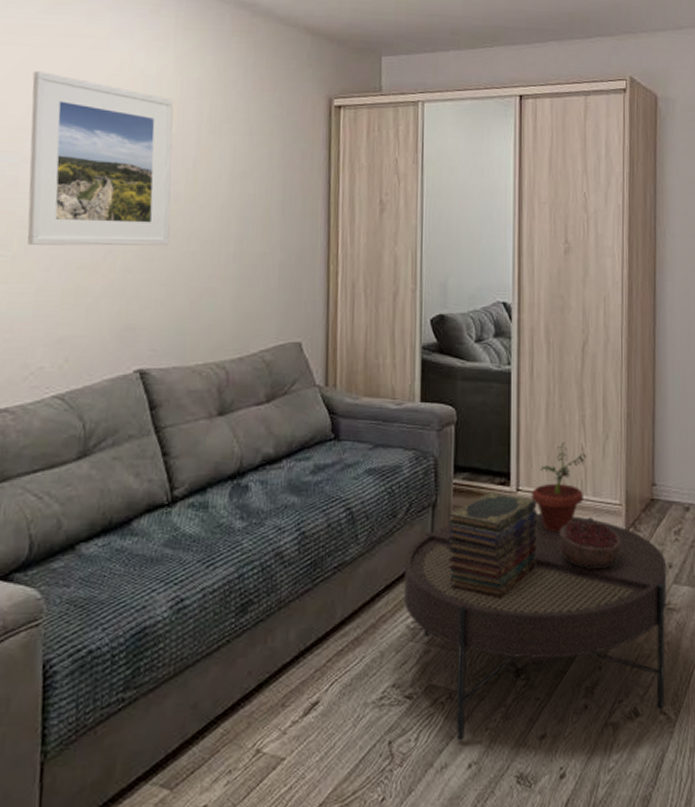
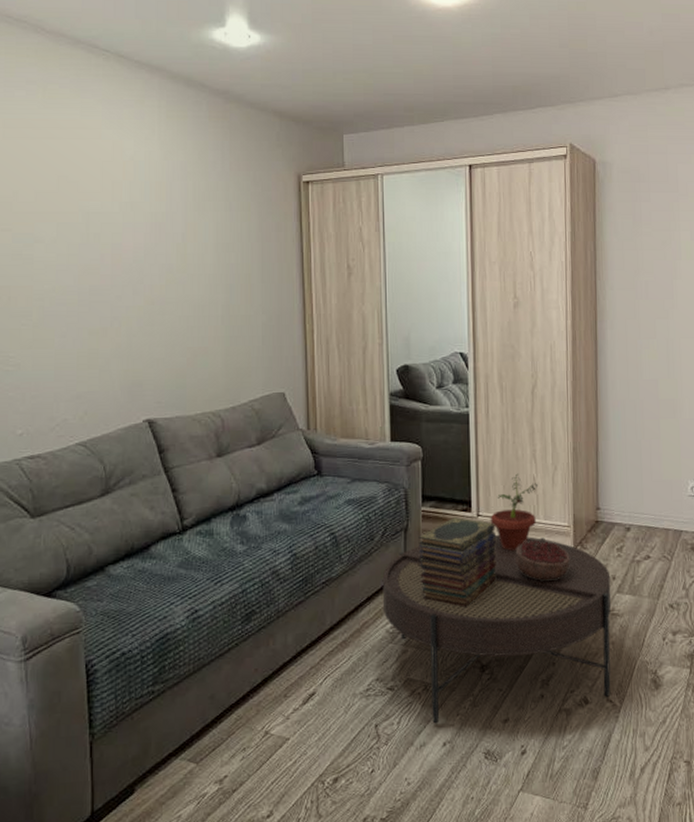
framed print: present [27,71,174,246] -> none [38,161,166,315]

